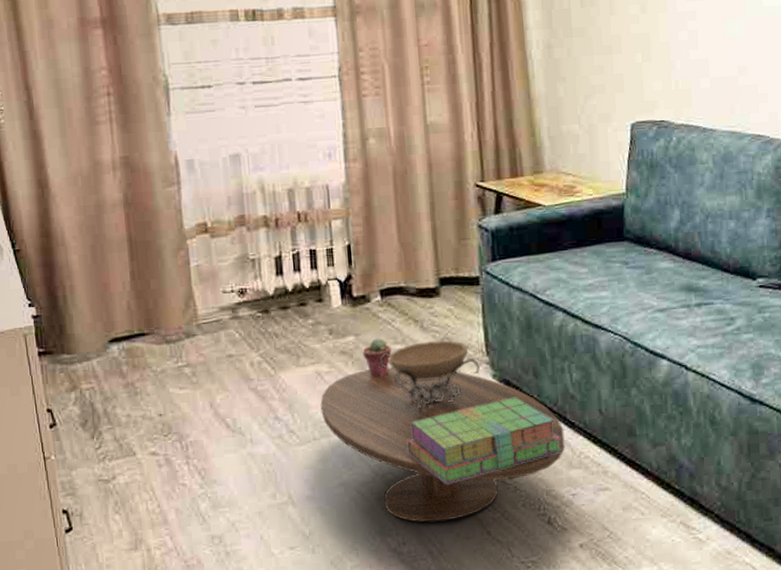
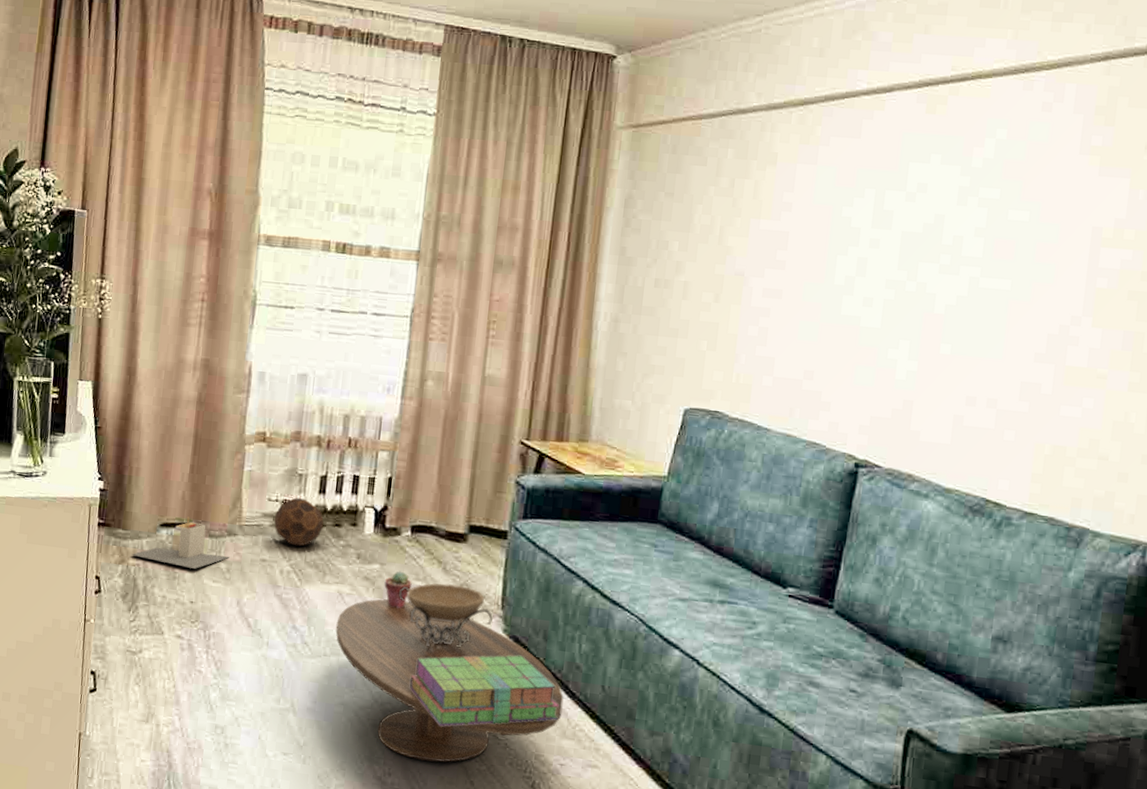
storage bin: none [83,326,193,380] -> present [131,516,230,569]
soccer ball: none [233,284,287,335] -> present [274,497,324,547]

